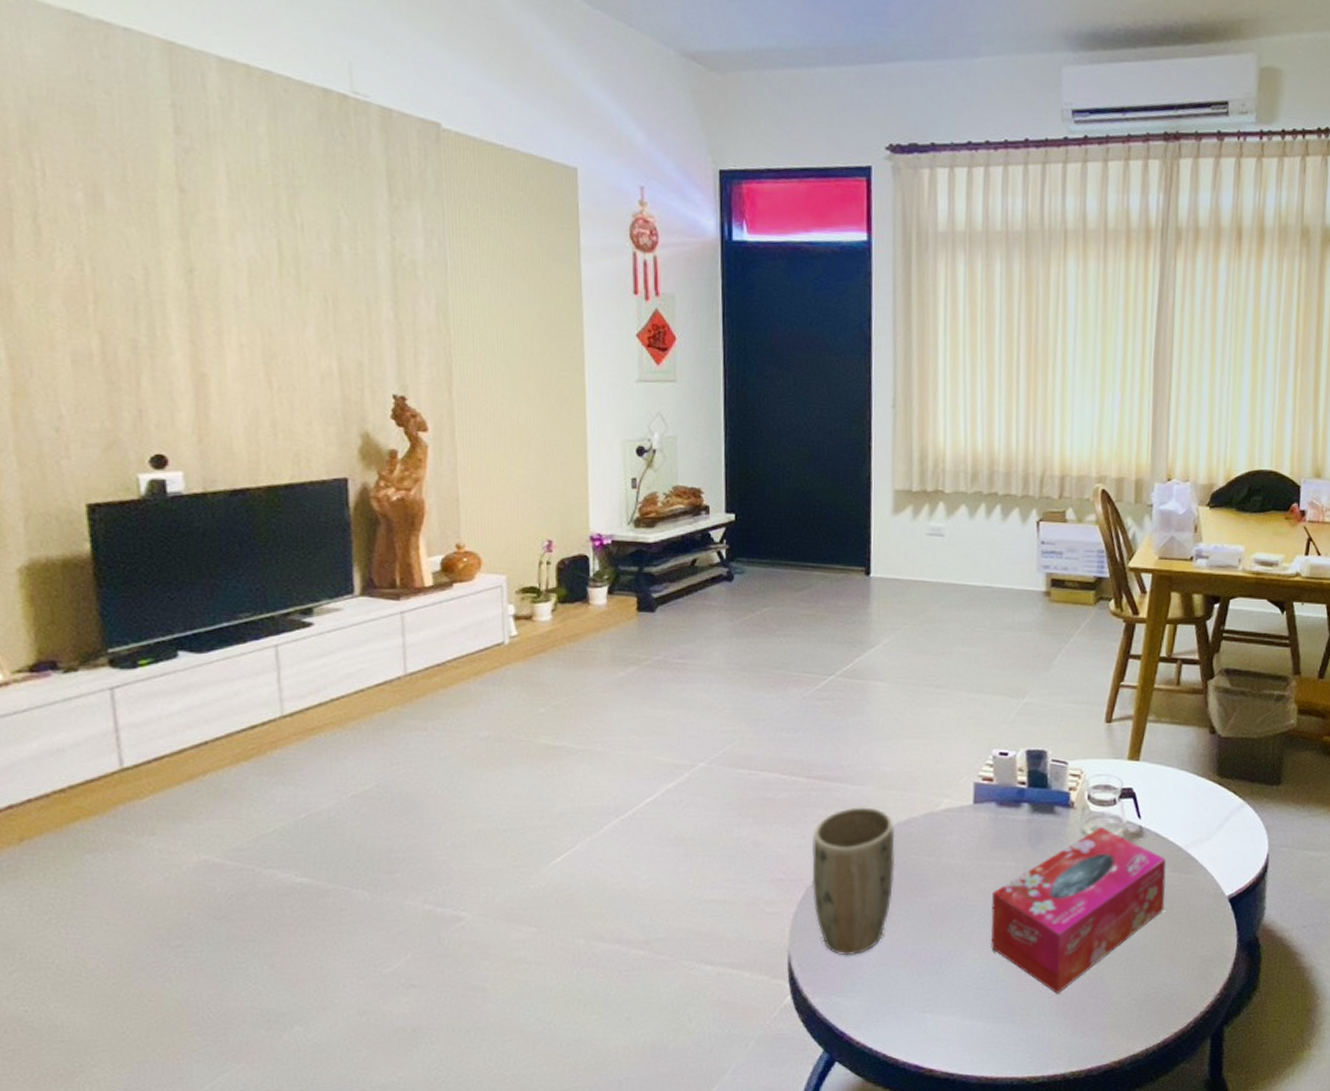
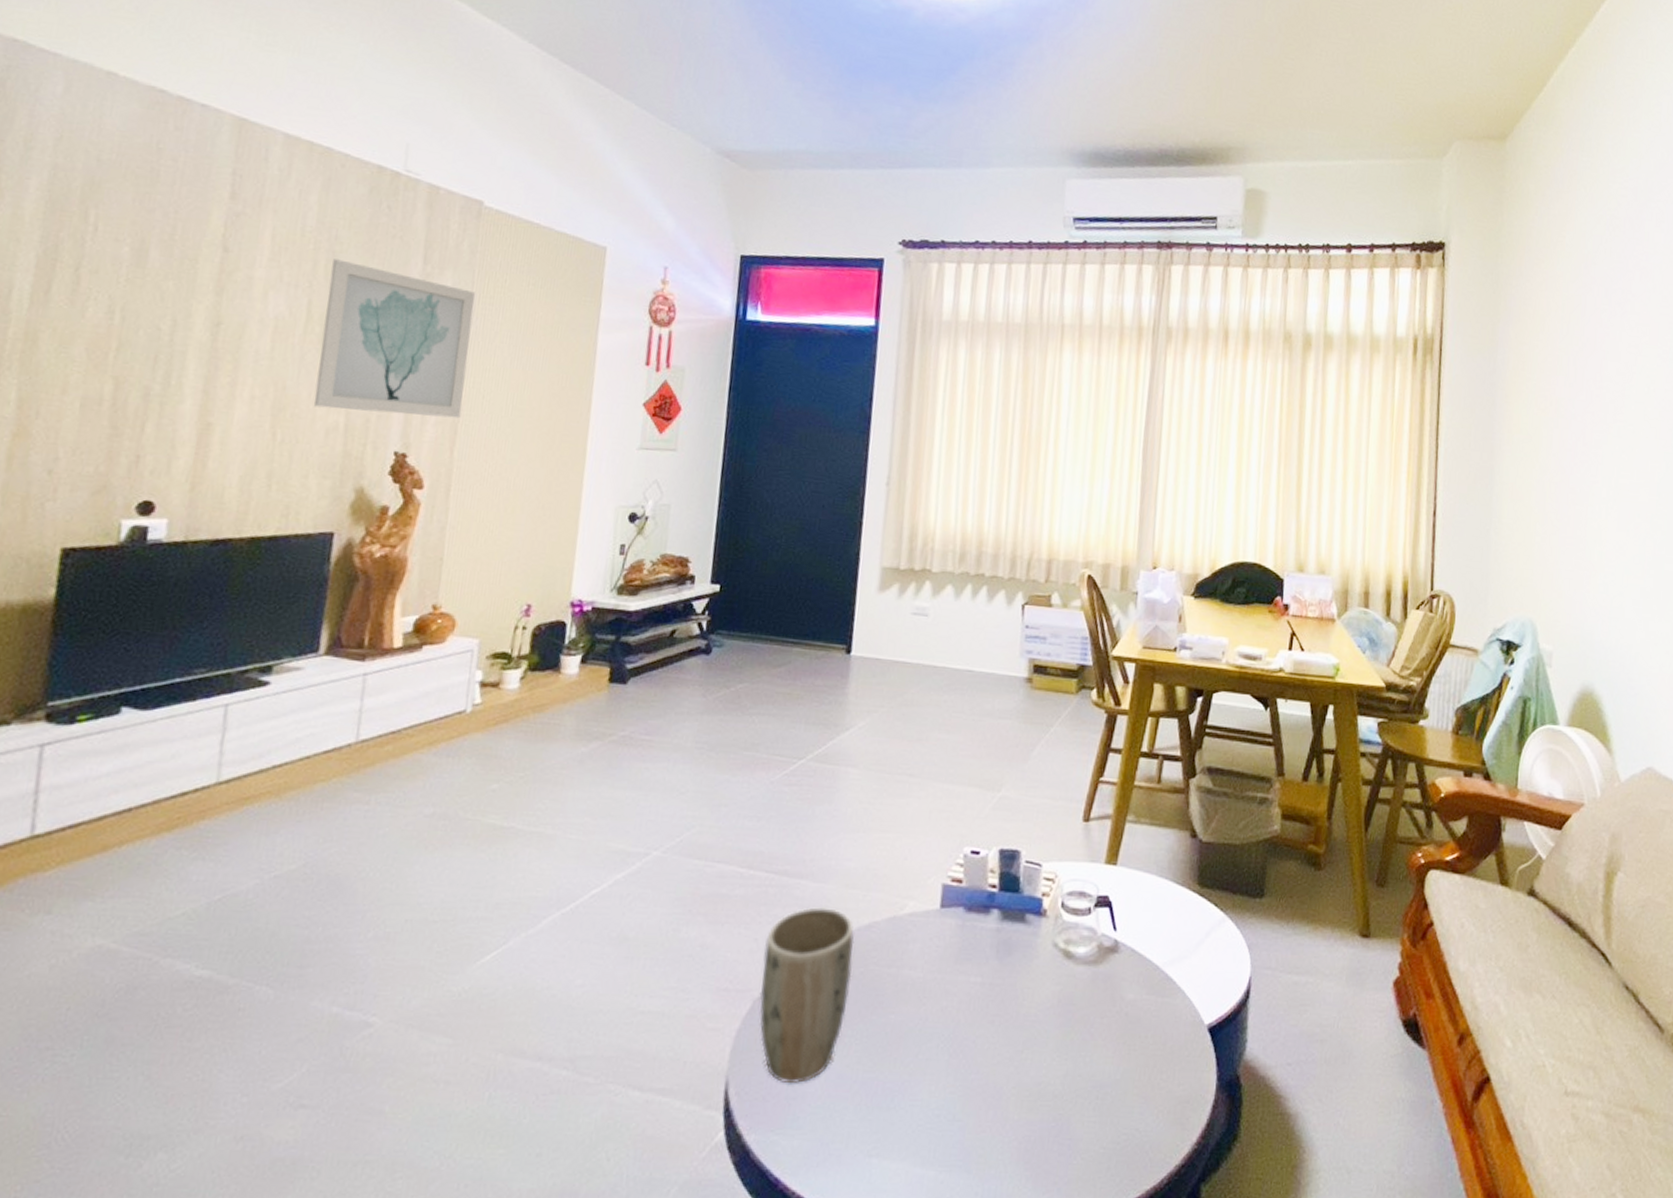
wall art: none [295,195,453,358] -> present [313,259,475,419]
tissue box: present [990,826,1166,994] -> none [948,938,1142,1138]

